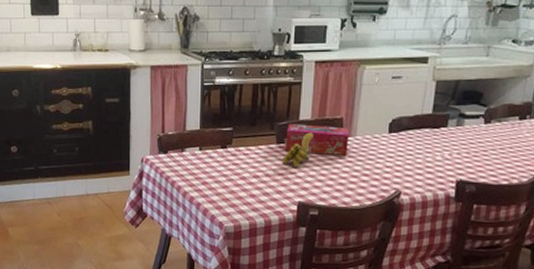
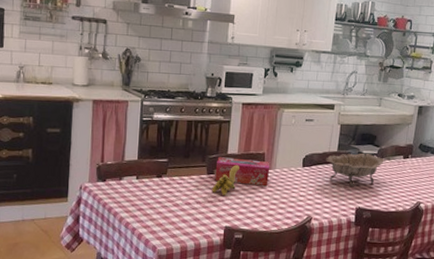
decorative bowl: none [418,114,493,156] -> present [326,152,384,187]

